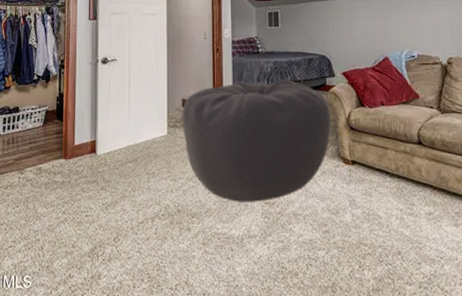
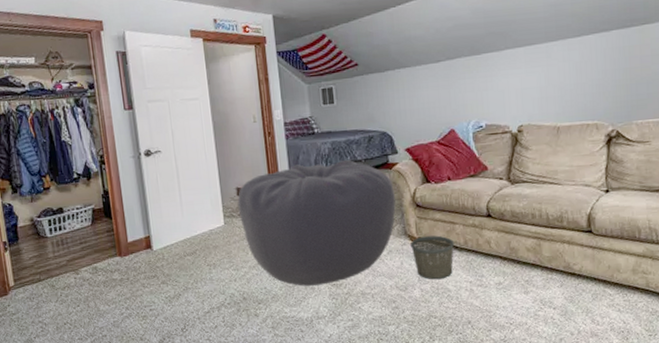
basket: none [343,159,387,205] -> present [410,235,455,280]

